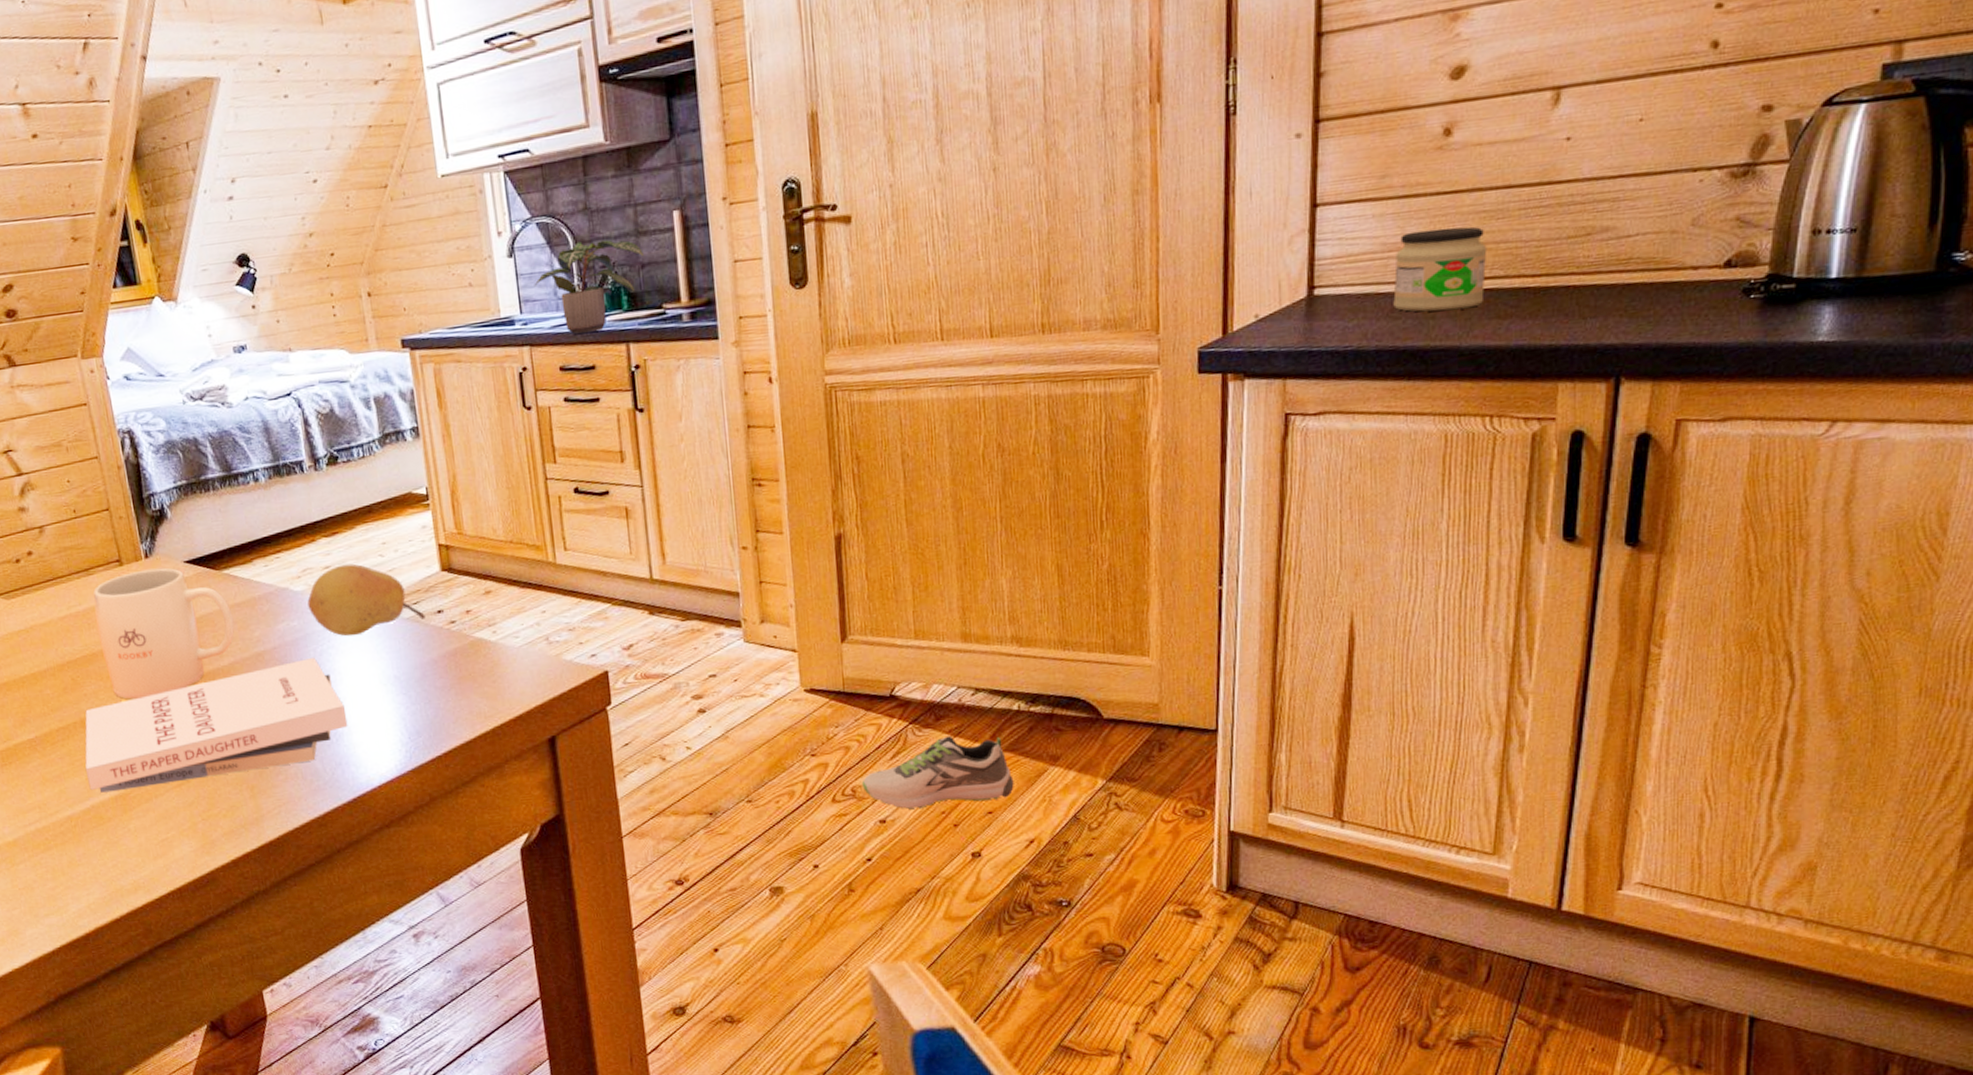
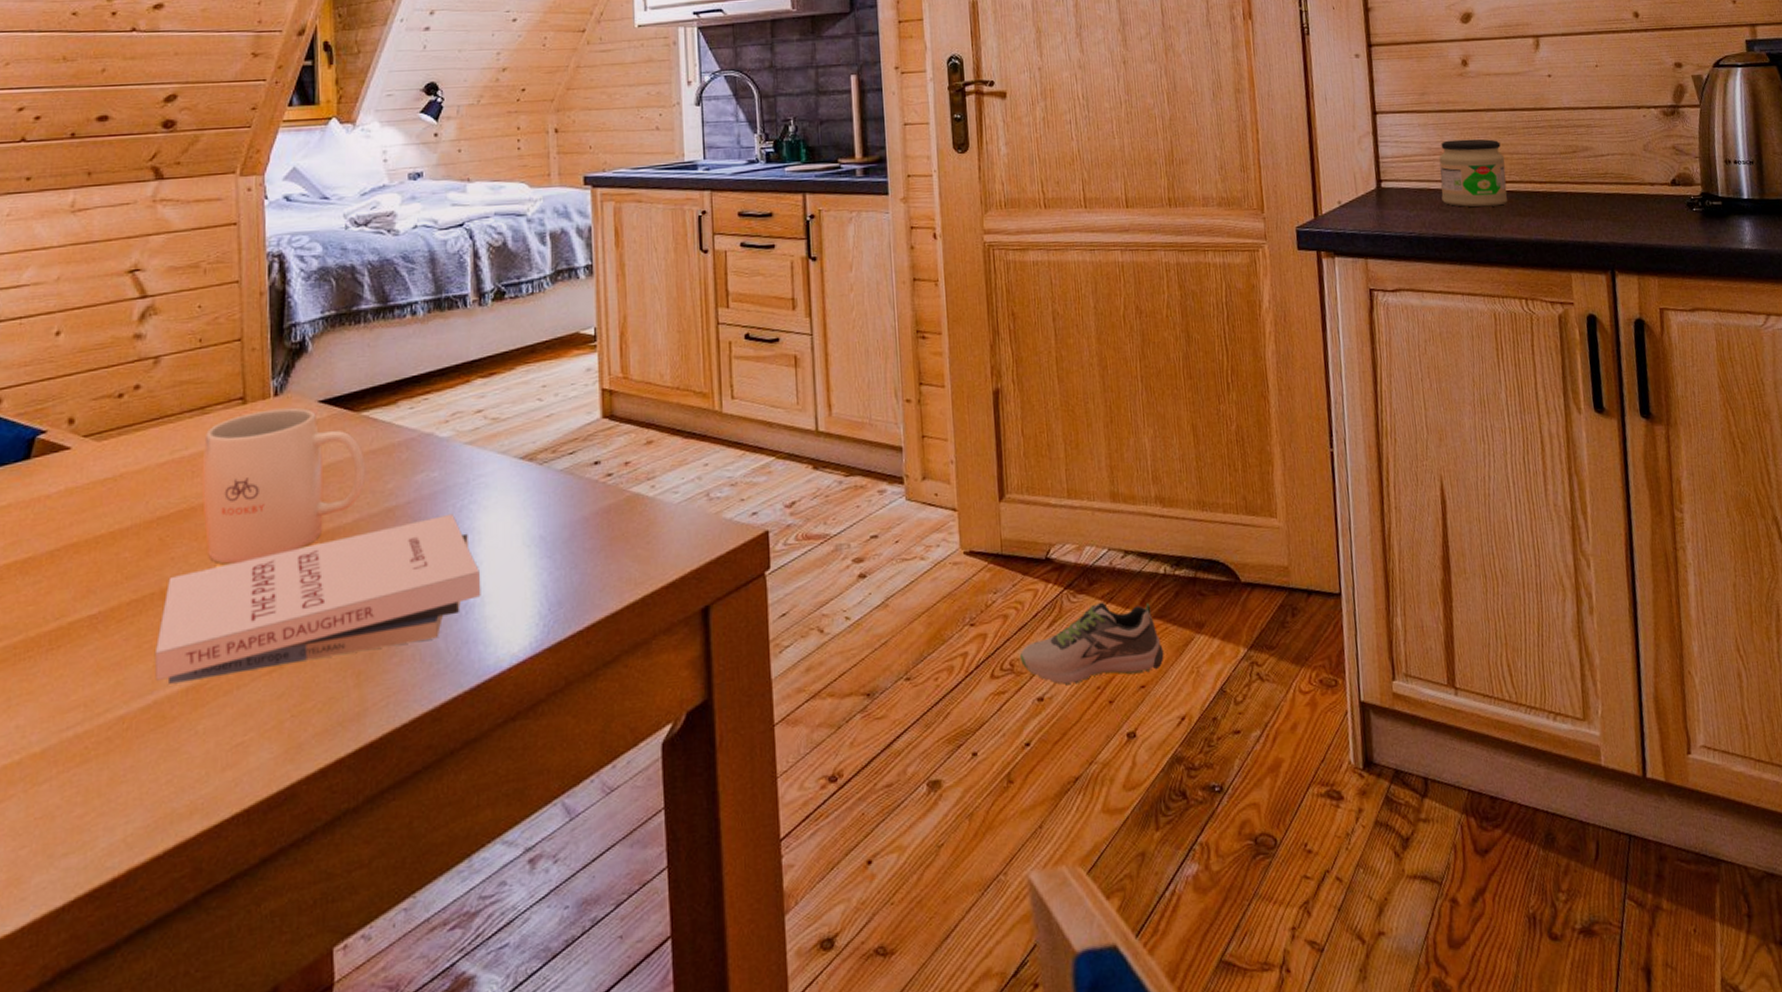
fruit: present [307,563,426,637] -> none [453,407,581,490]
potted plant: present [534,240,645,334] -> none [718,96,824,182]

